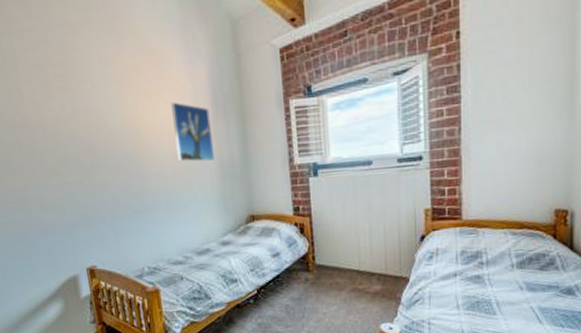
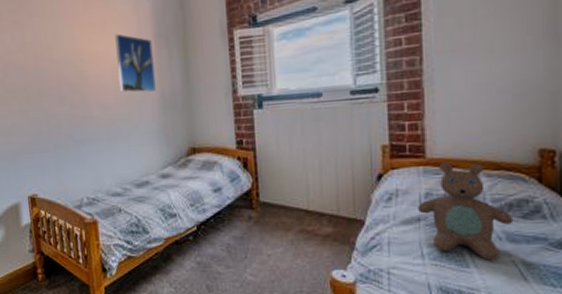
teddy bear: none [455,223,533,308] -> present [418,162,514,260]

